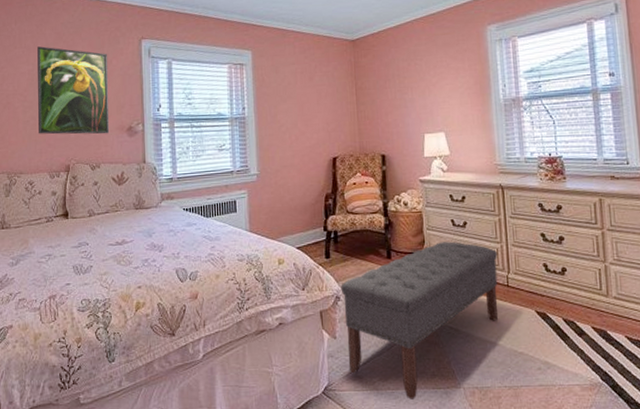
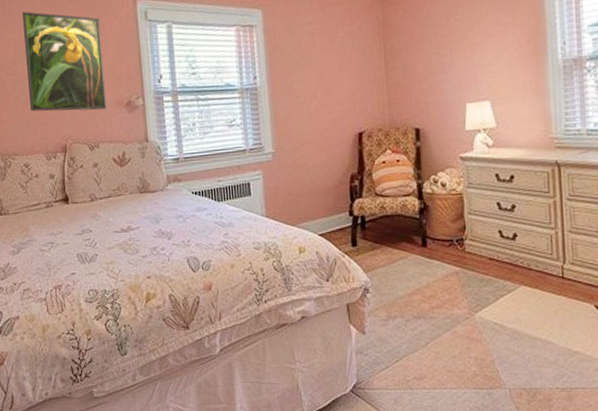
bench: present [340,241,499,401] -> none [369,227,551,401]

